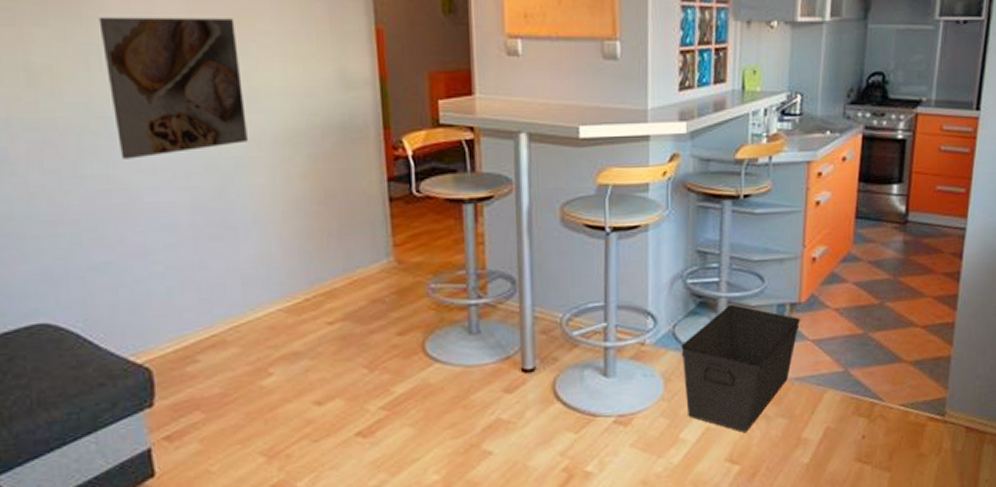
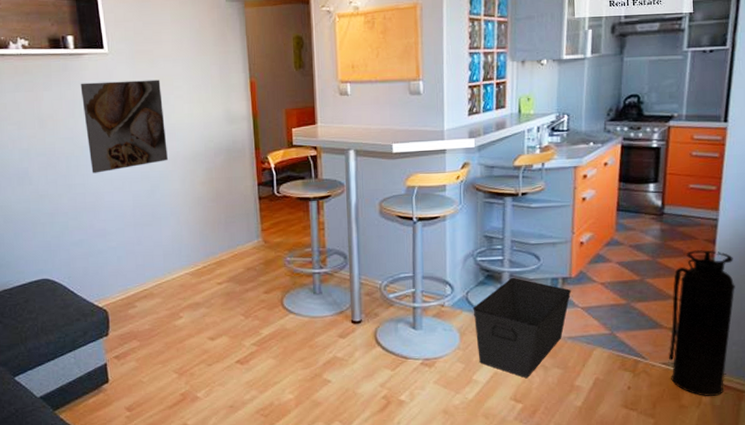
fire extinguisher: none [909,265,982,442] -> present [669,249,735,397]

